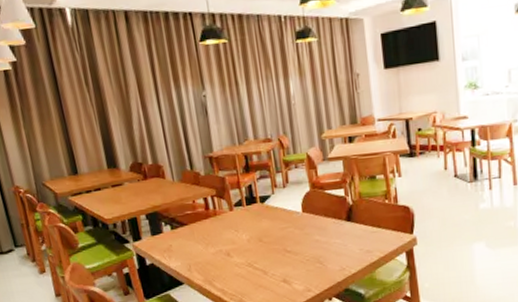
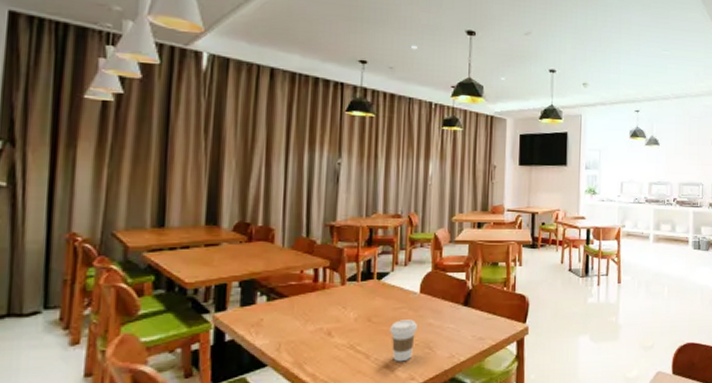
coffee cup: none [280,237,306,277] -> present [389,319,417,362]

